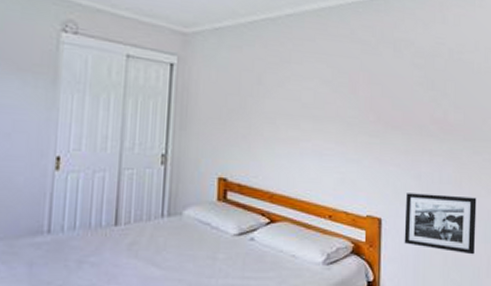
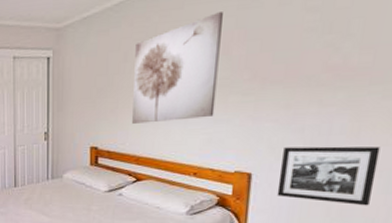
wall art: none [266,52,349,156] -> present [132,12,223,124]

